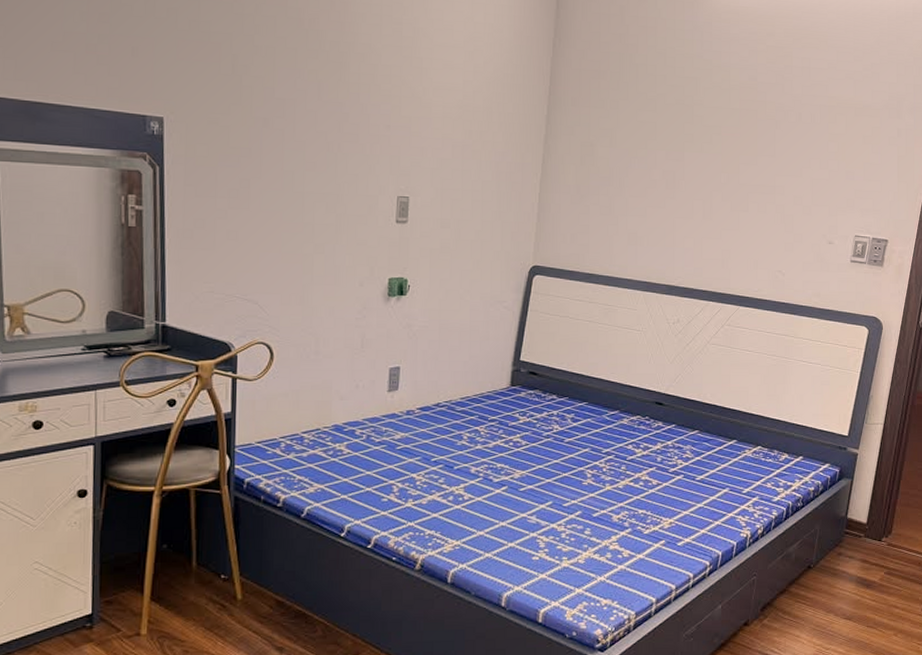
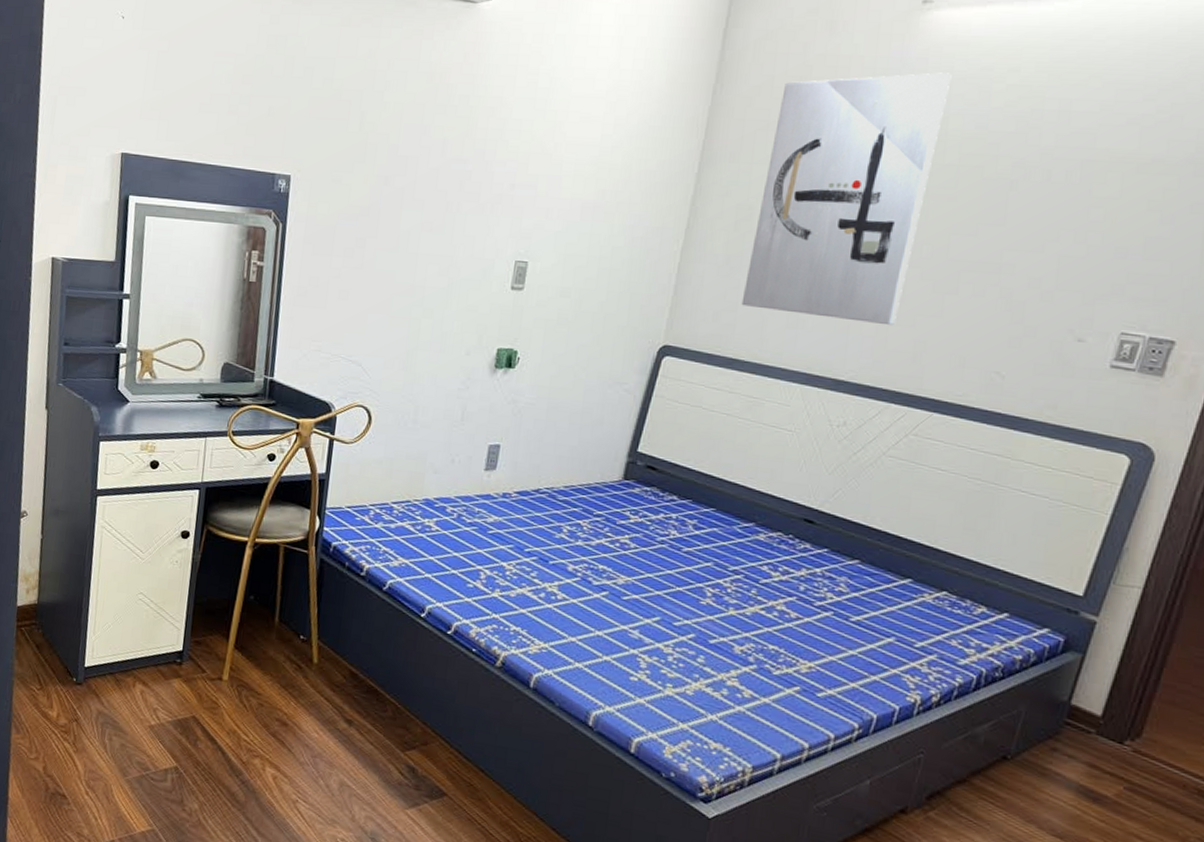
wall art: none [592,34,729,239] -> present [741,72,952,326]

